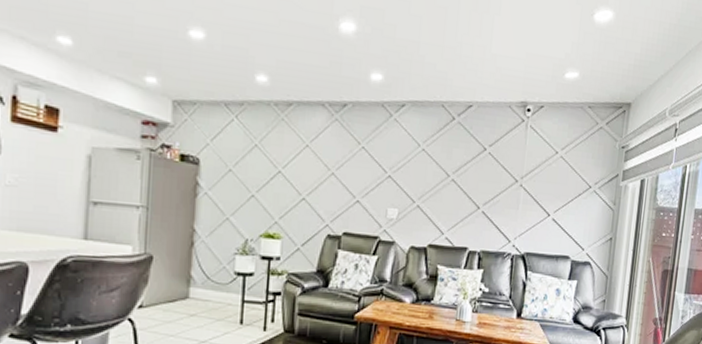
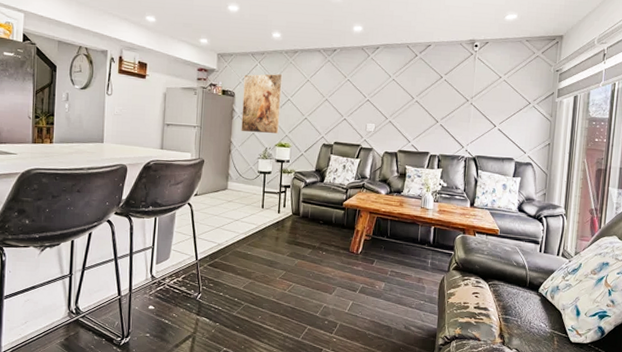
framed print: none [209,133,271,221] -> present [241,73,283,135]

